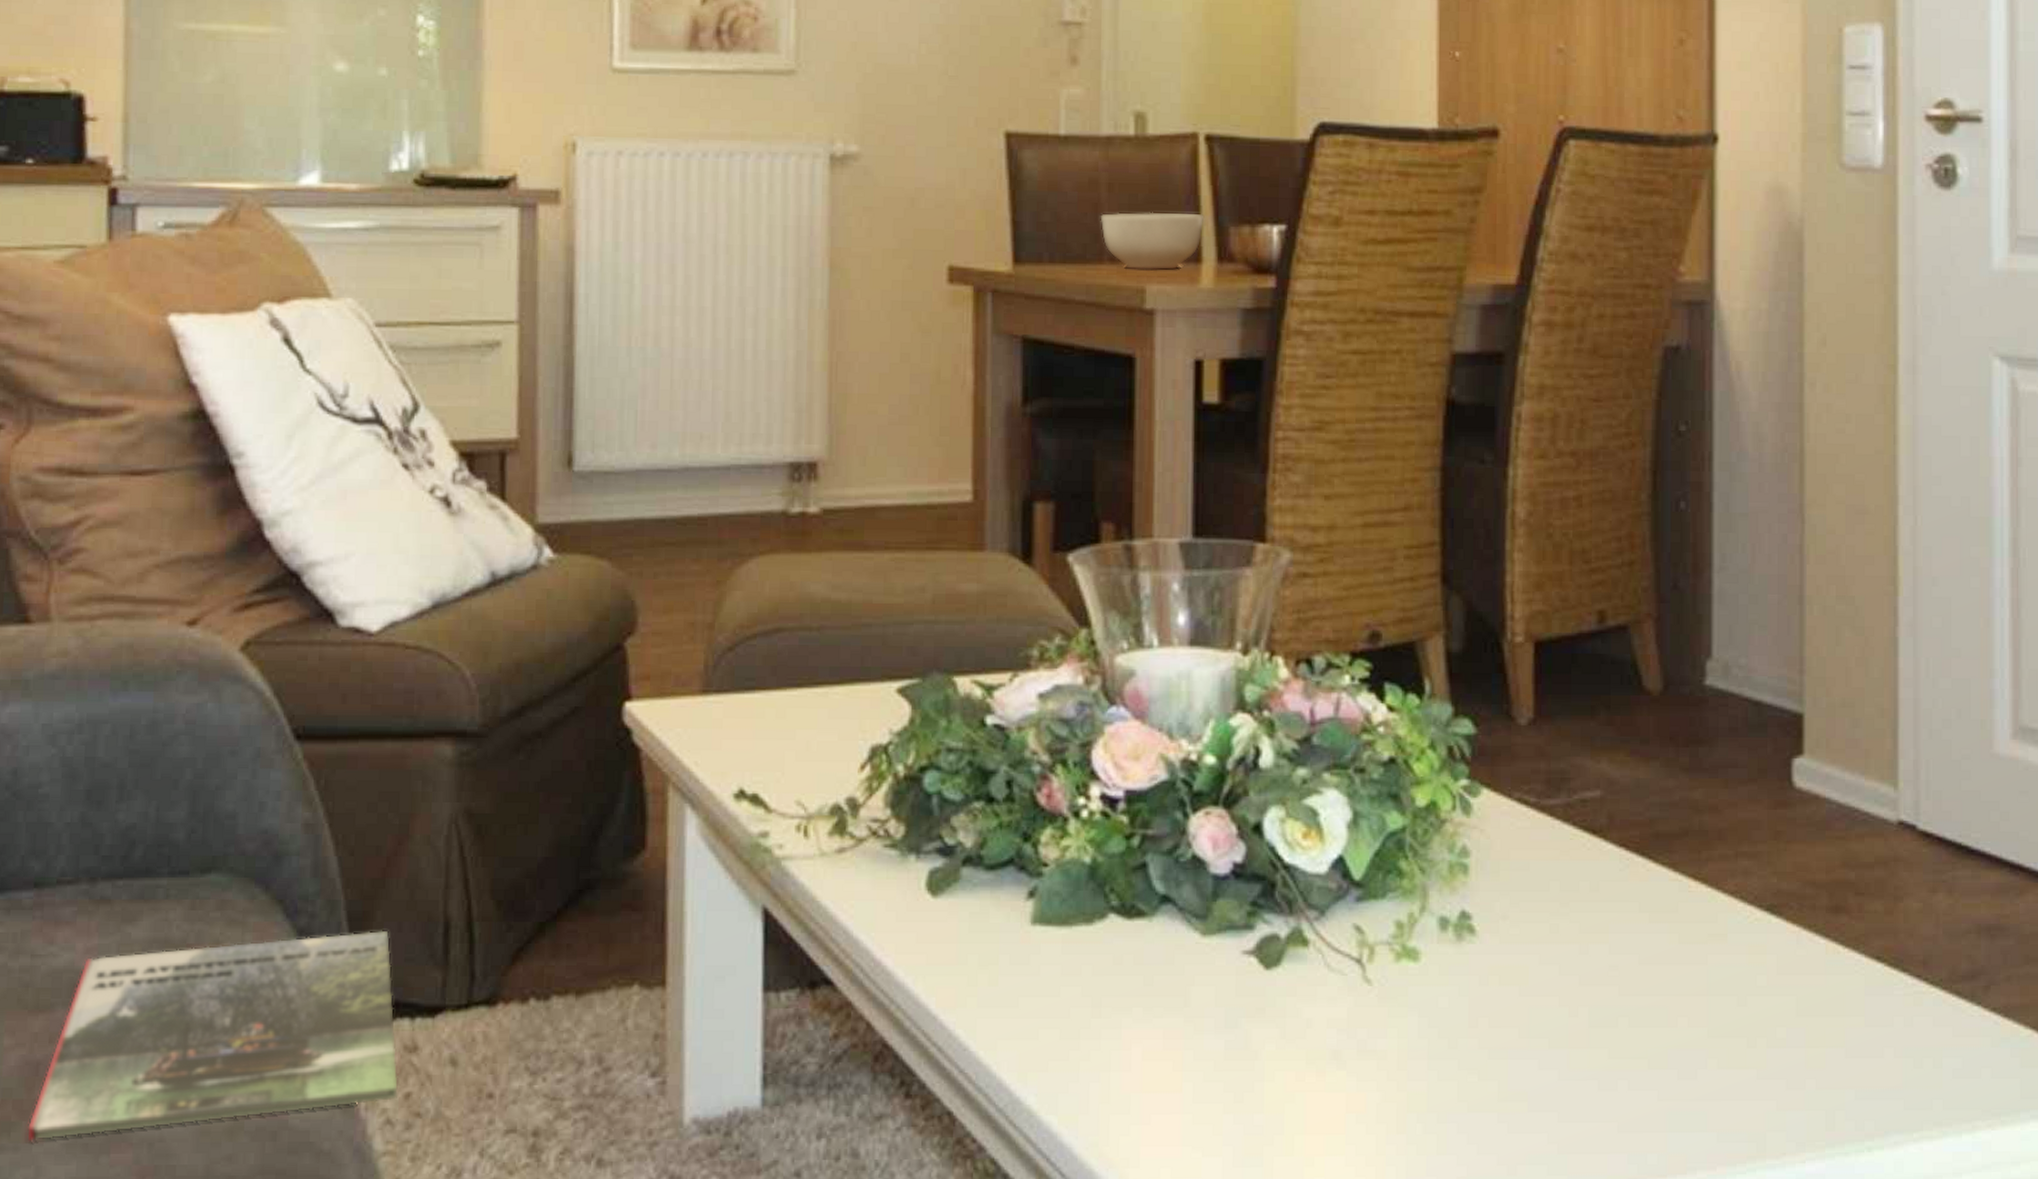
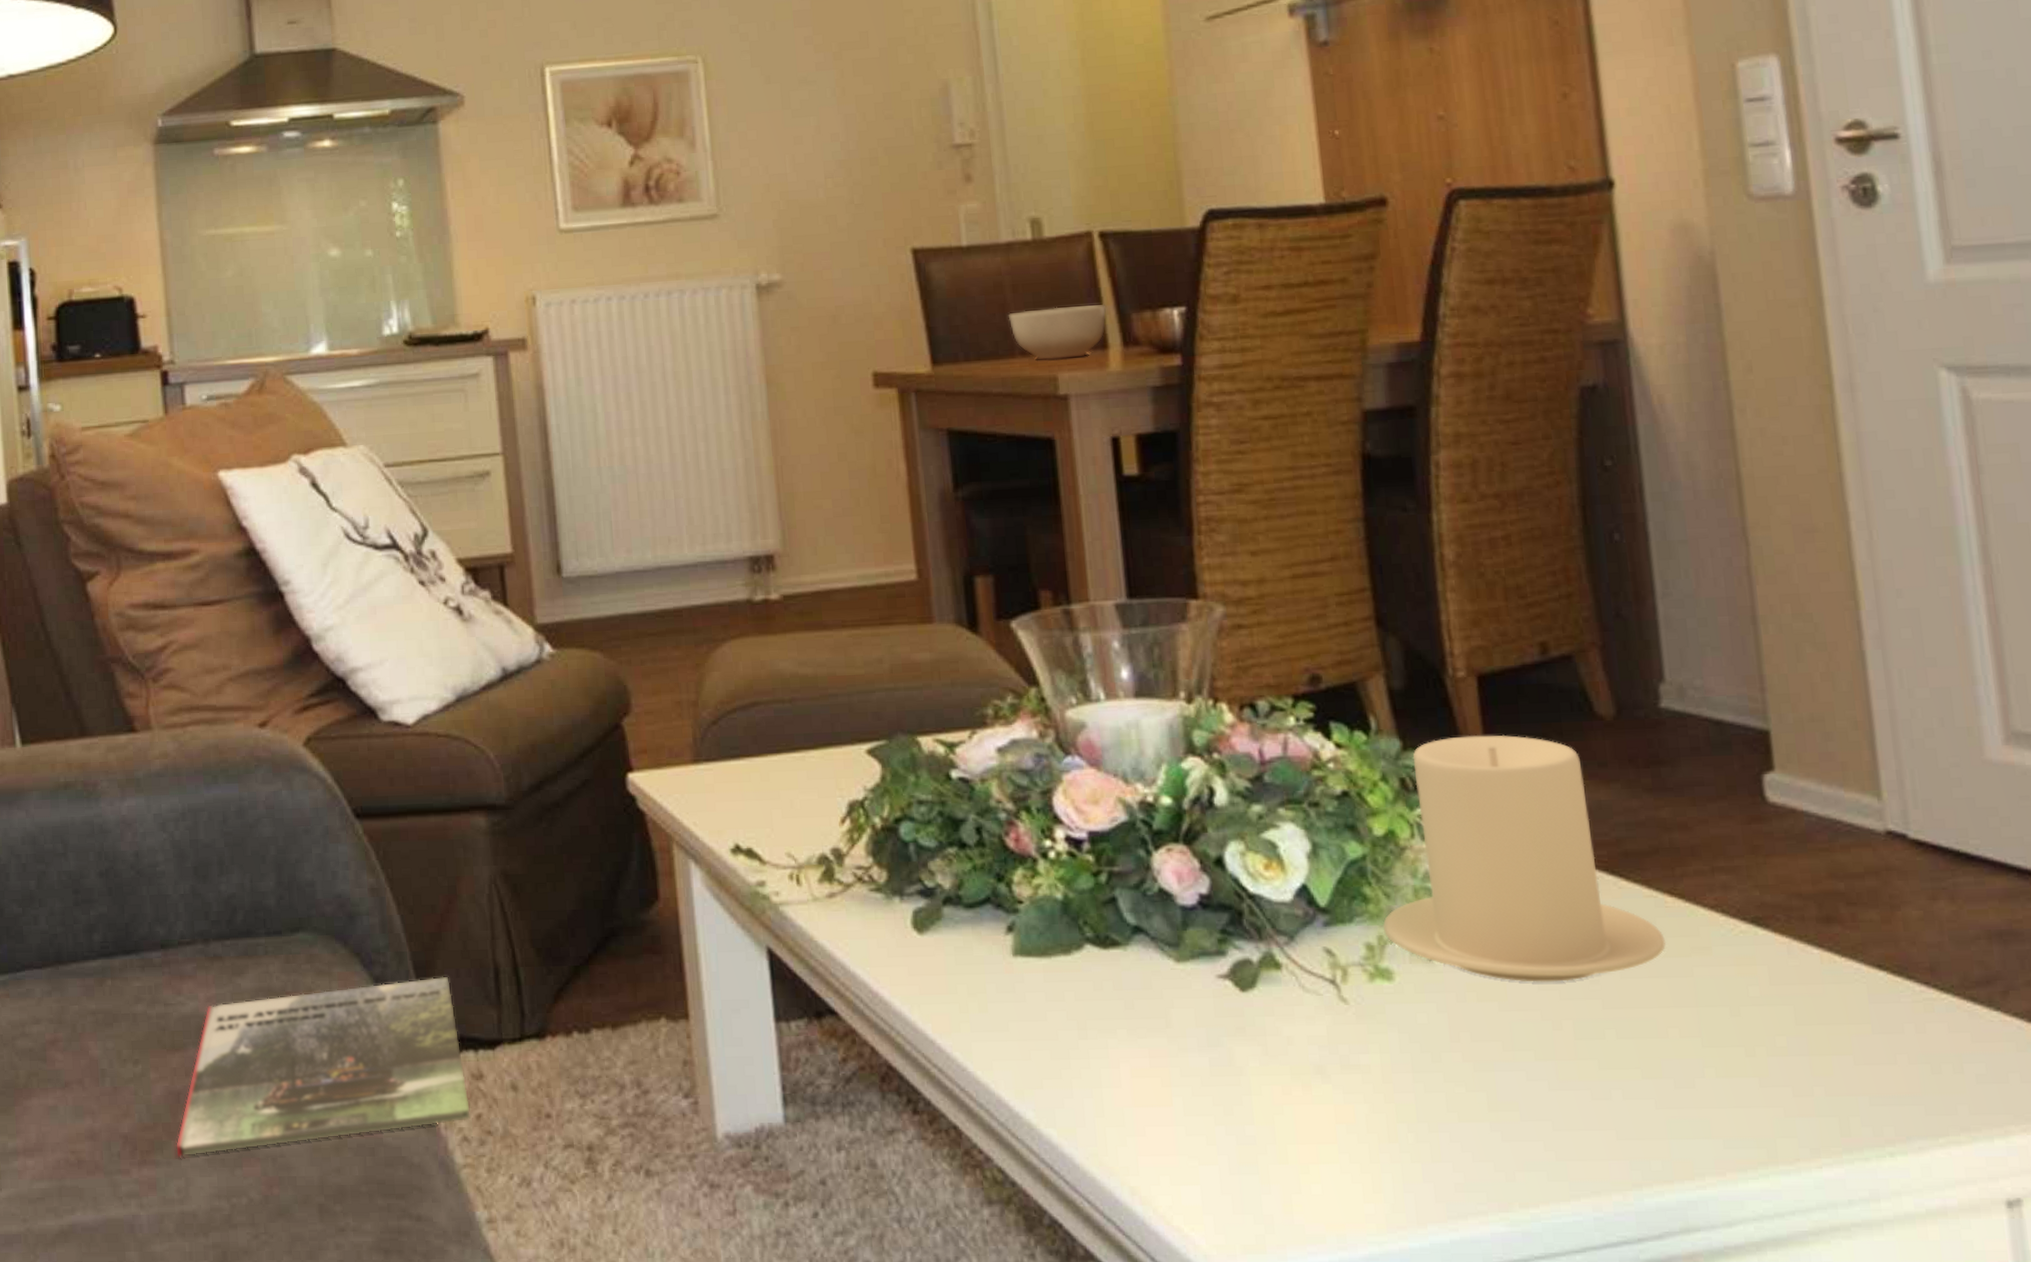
candle: none [1415,705,1684,966] -> present [1383,734,1666,982]

